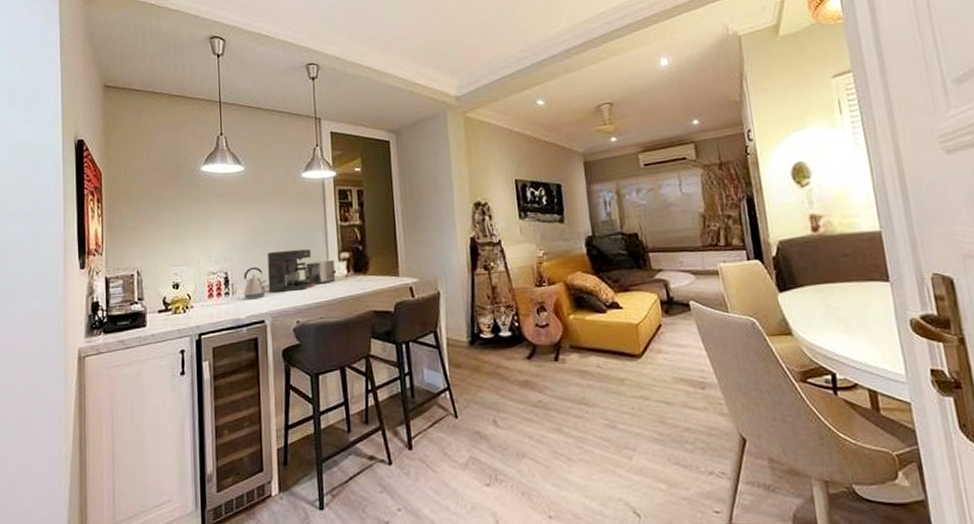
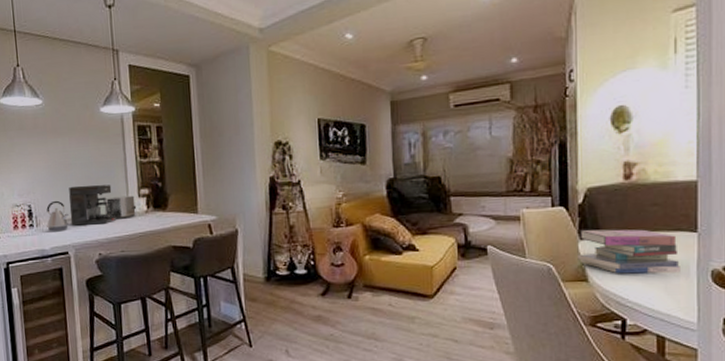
books: none [778,280,880,326] -> present [577,229,680,274]

